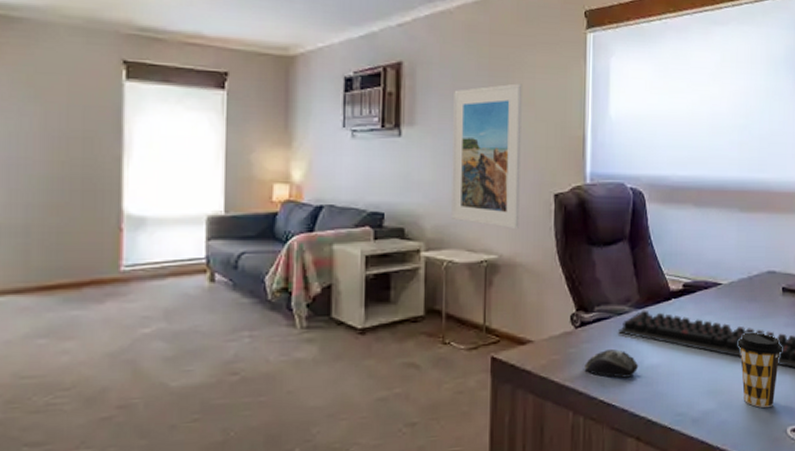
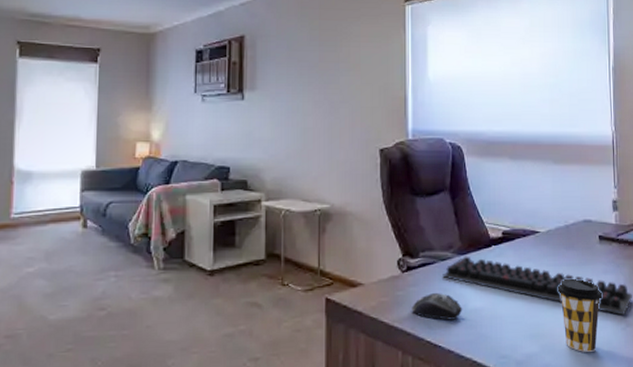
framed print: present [451,83,522,230] -> none [288,51,349,182]

